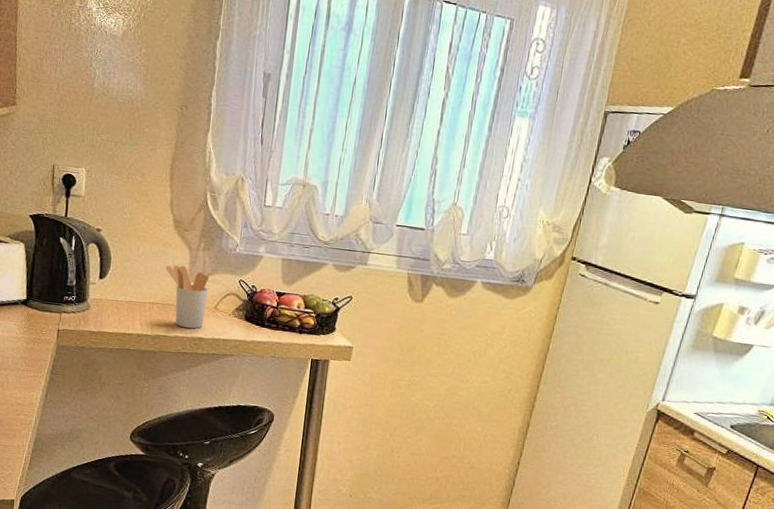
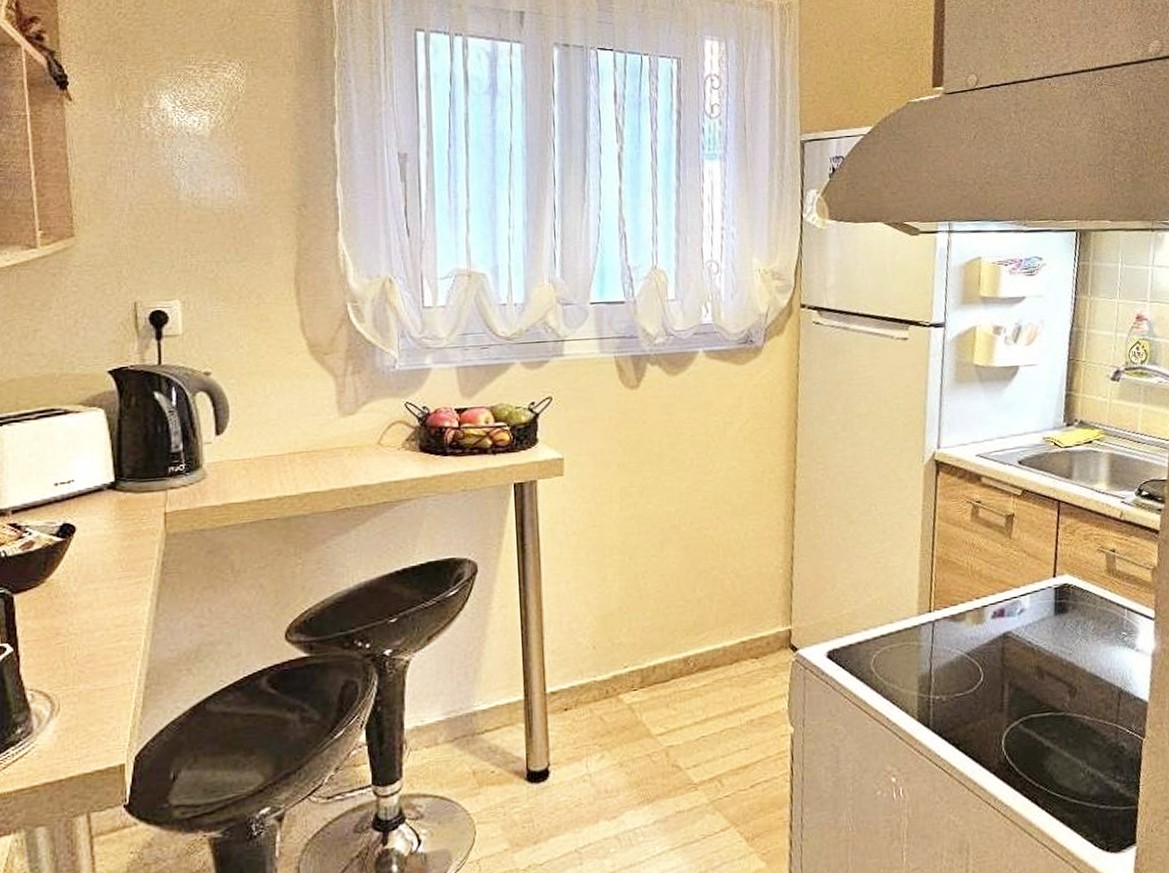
utensil holder: present [166,265,210,329] -> none [305,399,367,477]

